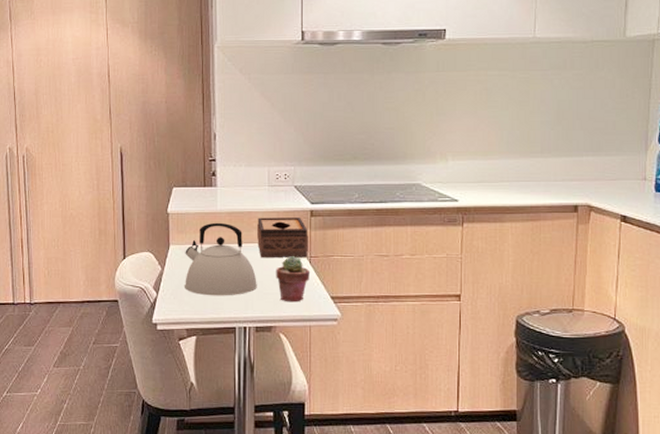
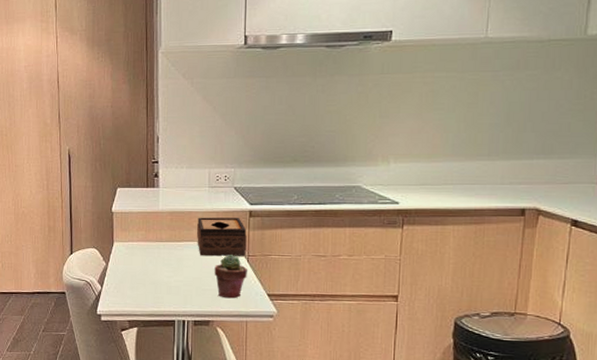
kettle: present [185,222,257,296] -> none [127,221,196,291]

